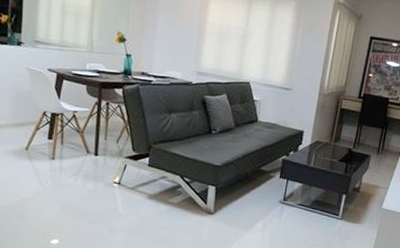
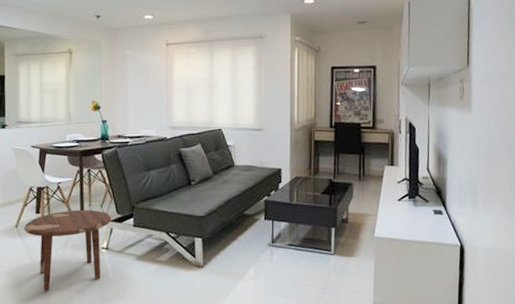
side table: none [34,140,127,216] -> present [24,209,111,291]

